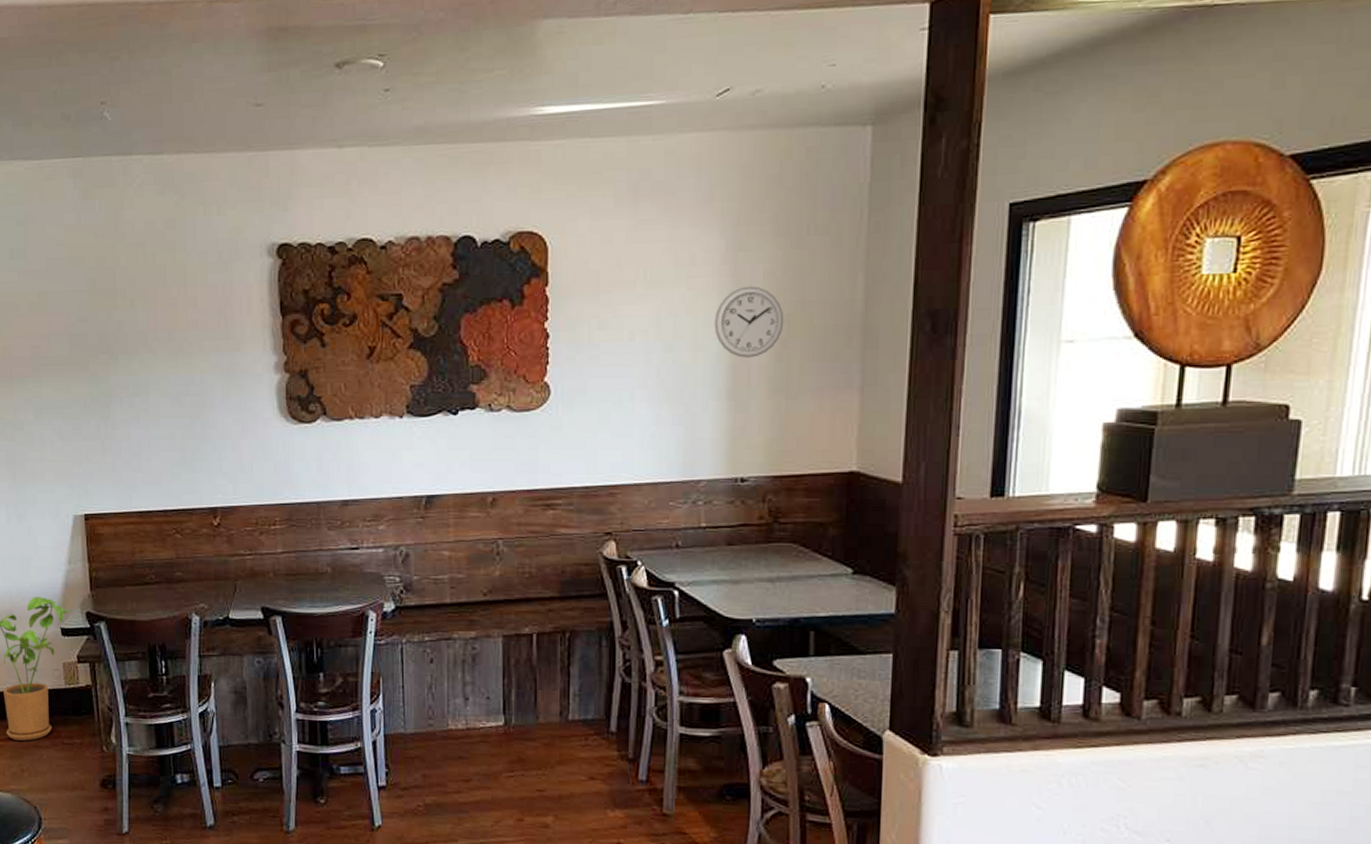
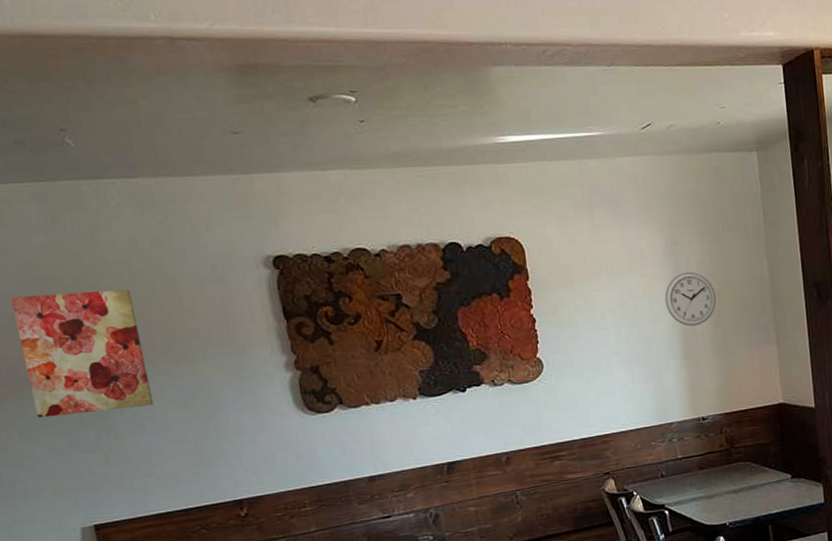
wall art: none [41,273,149,400] -> present [10,289,154,418]

